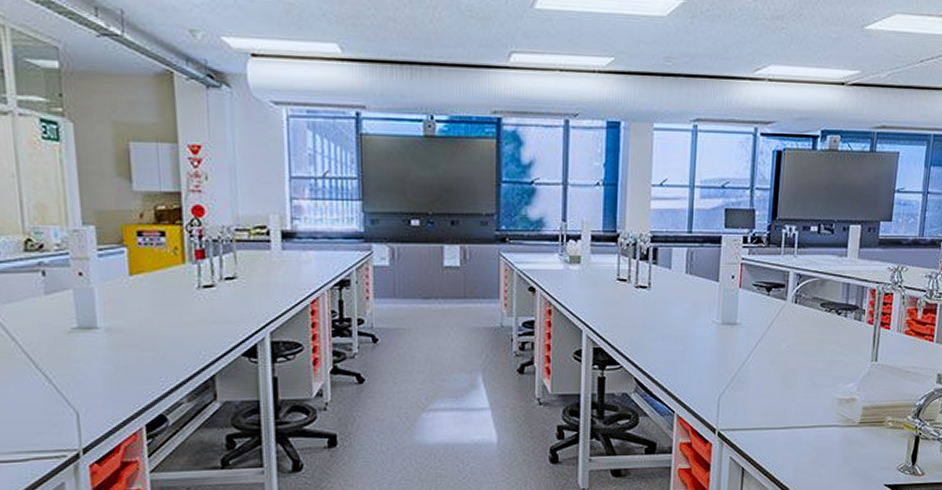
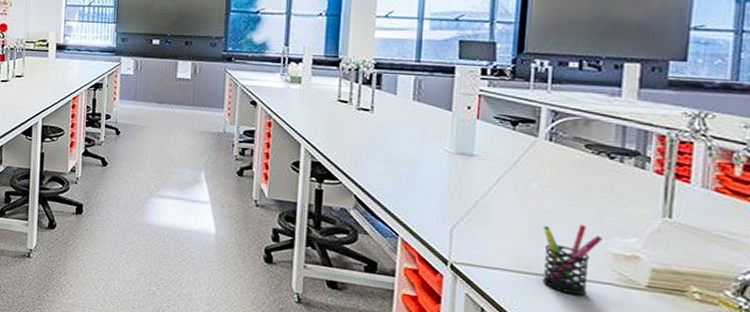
pen holder: none [788,377,831,441] -> present [542,224,602,296]

